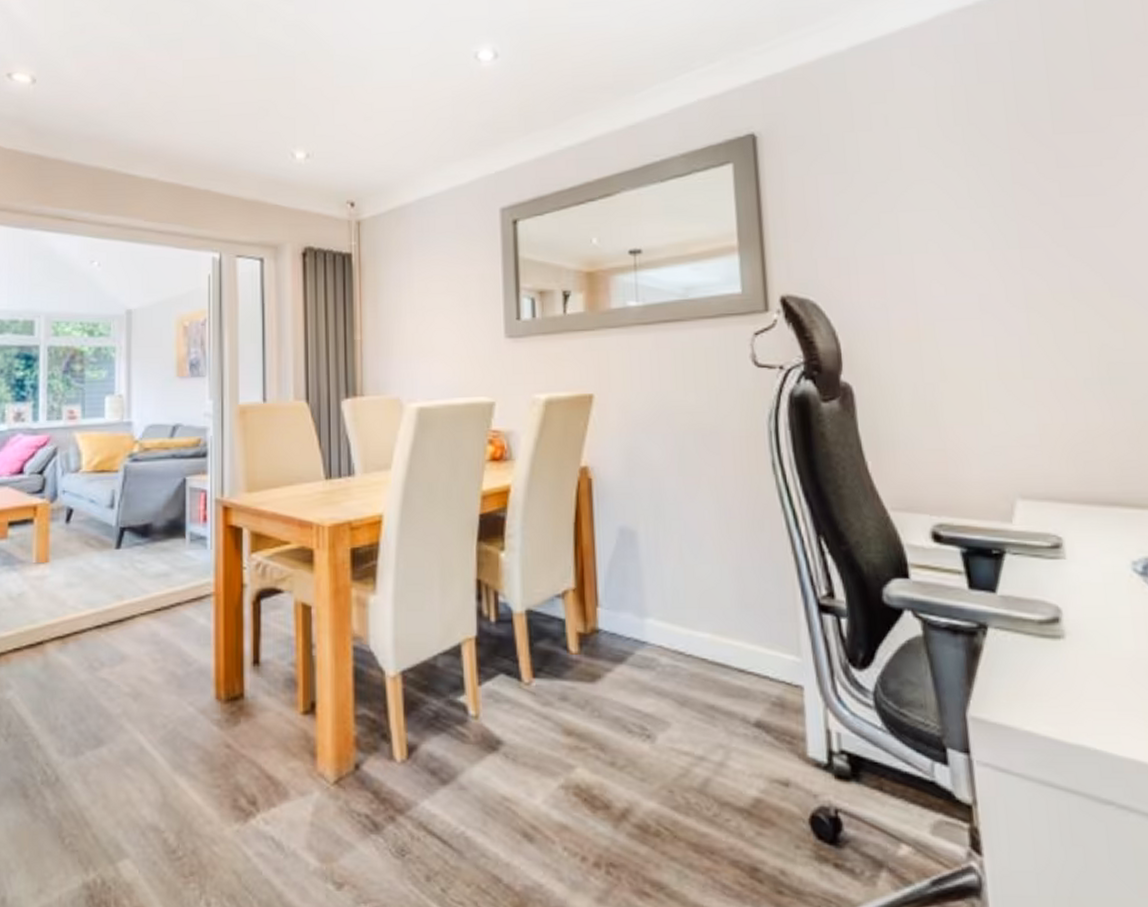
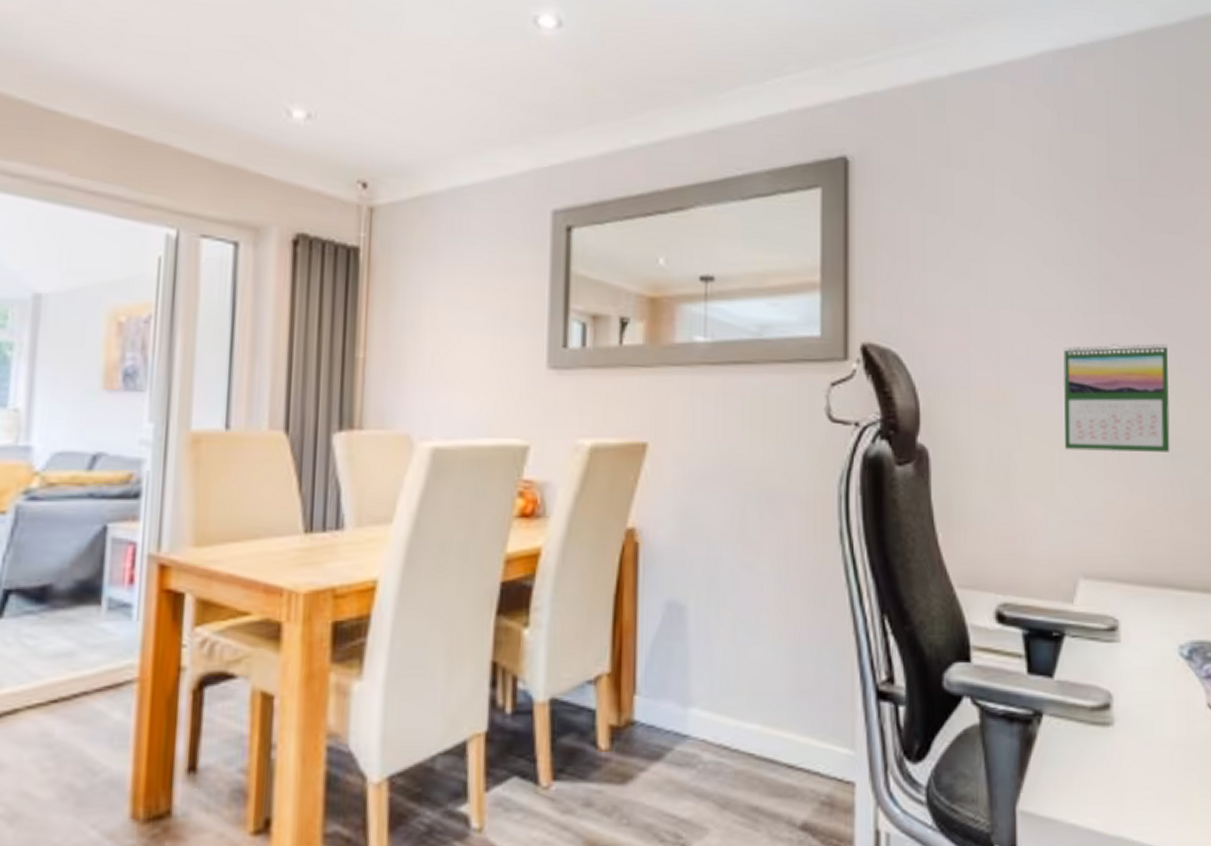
calendar: none [983,273,1107,379] -> present [1063,344,1170,452]

